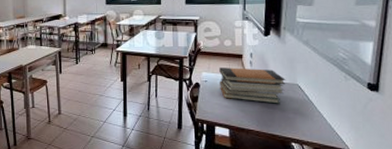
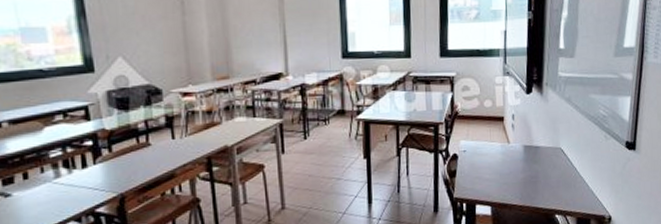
book stack: present [219,67,286,104] -> none [479,132,549,172]

